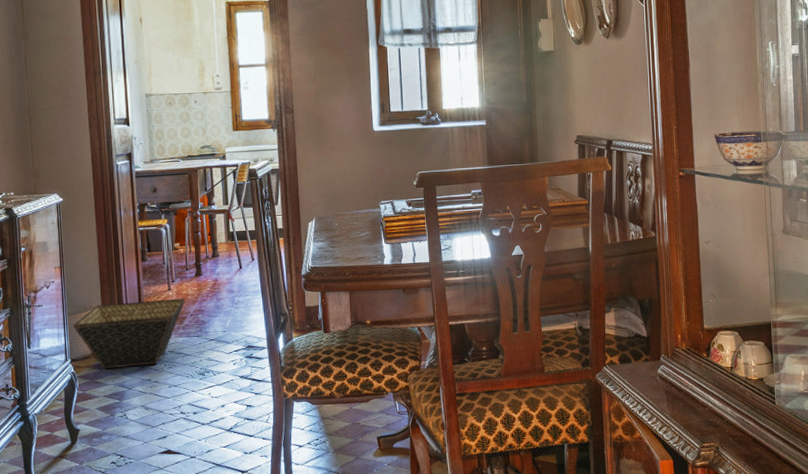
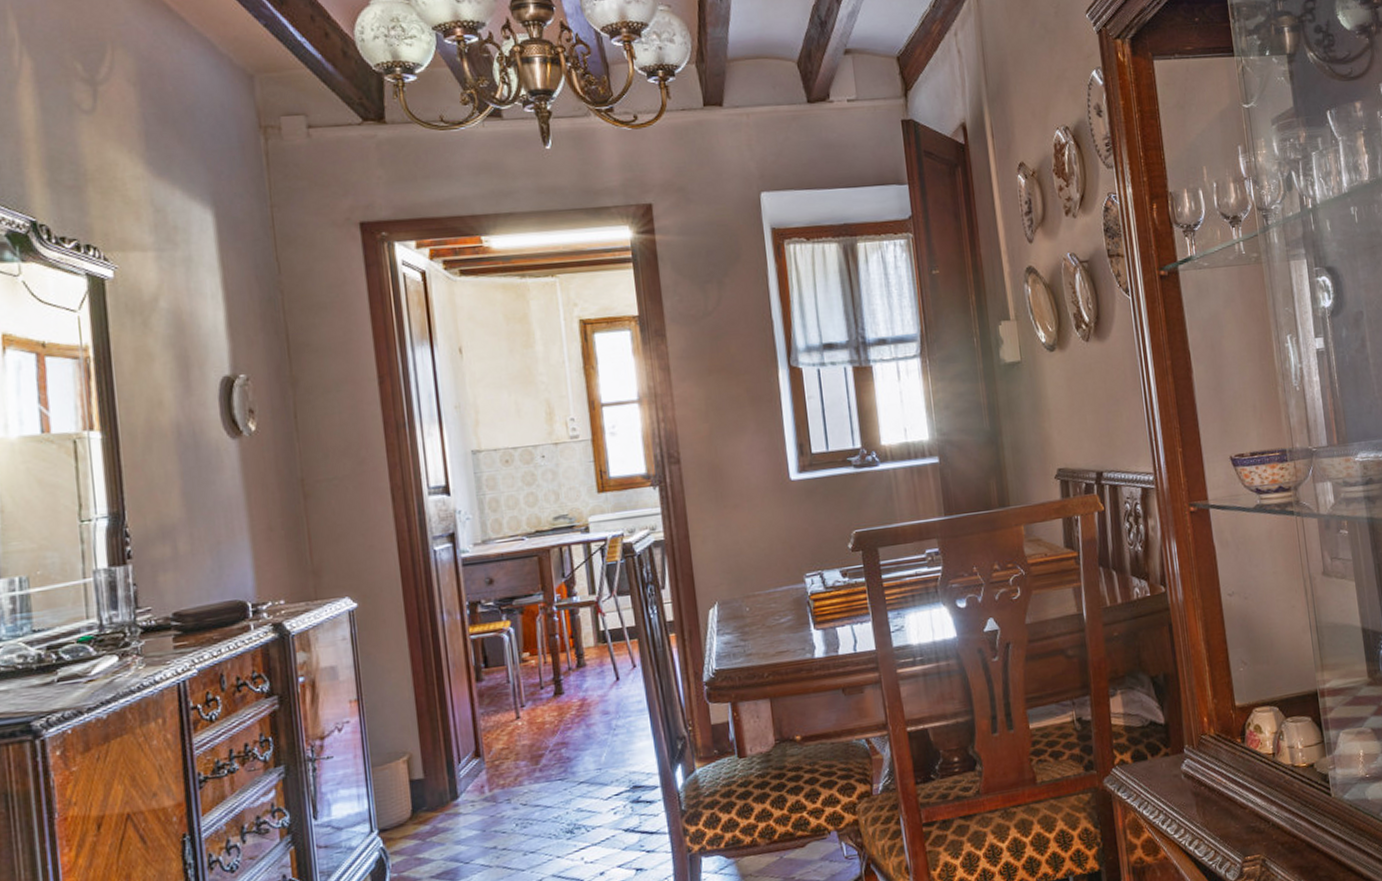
basket: present [73,298,186,370] -> none [379,727,542,840]

